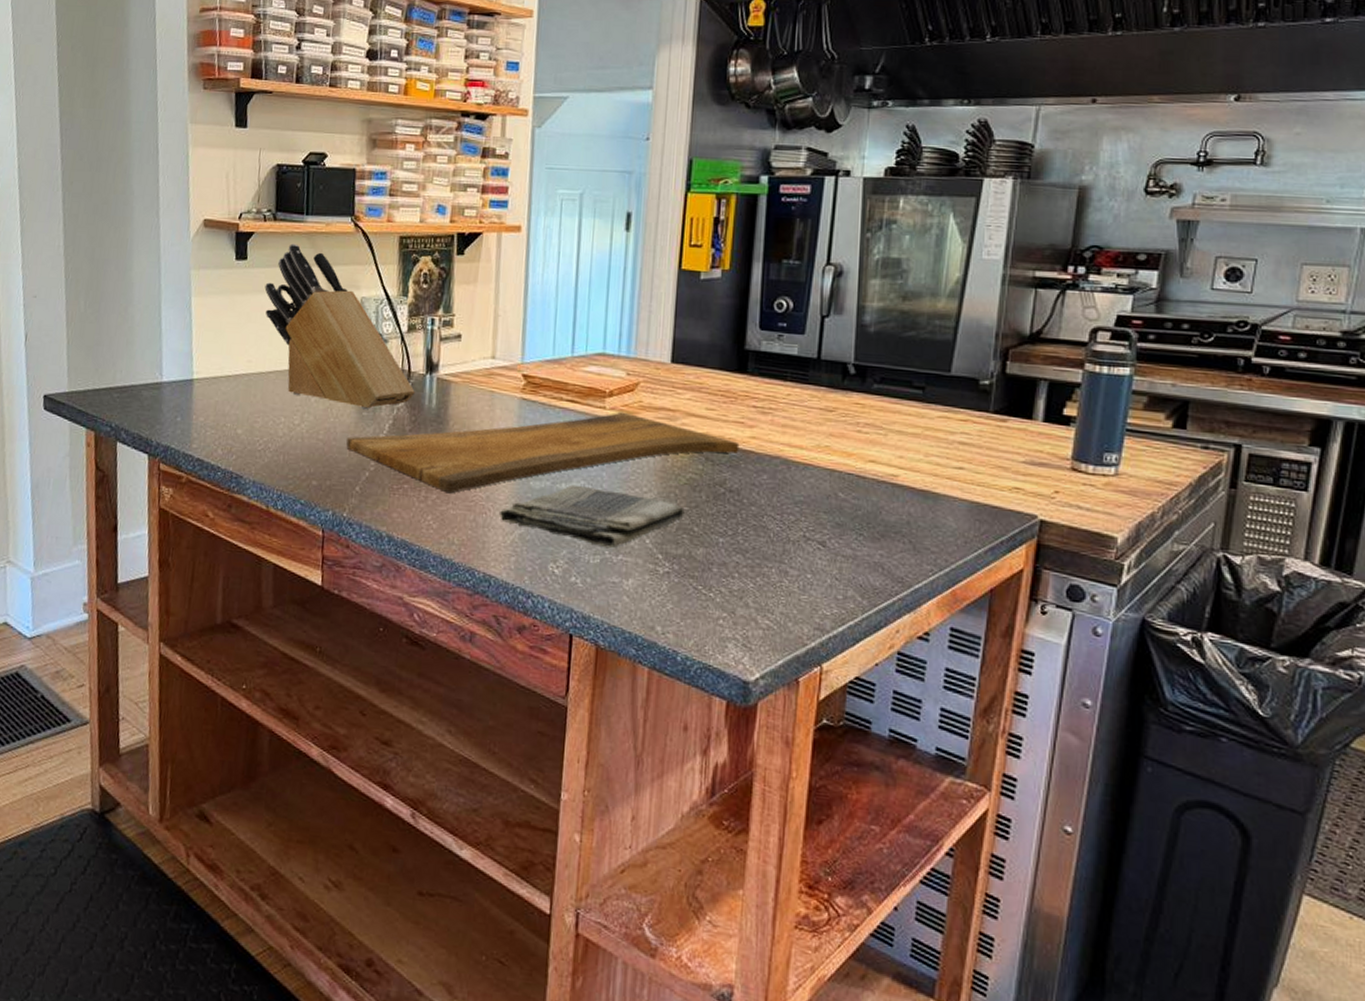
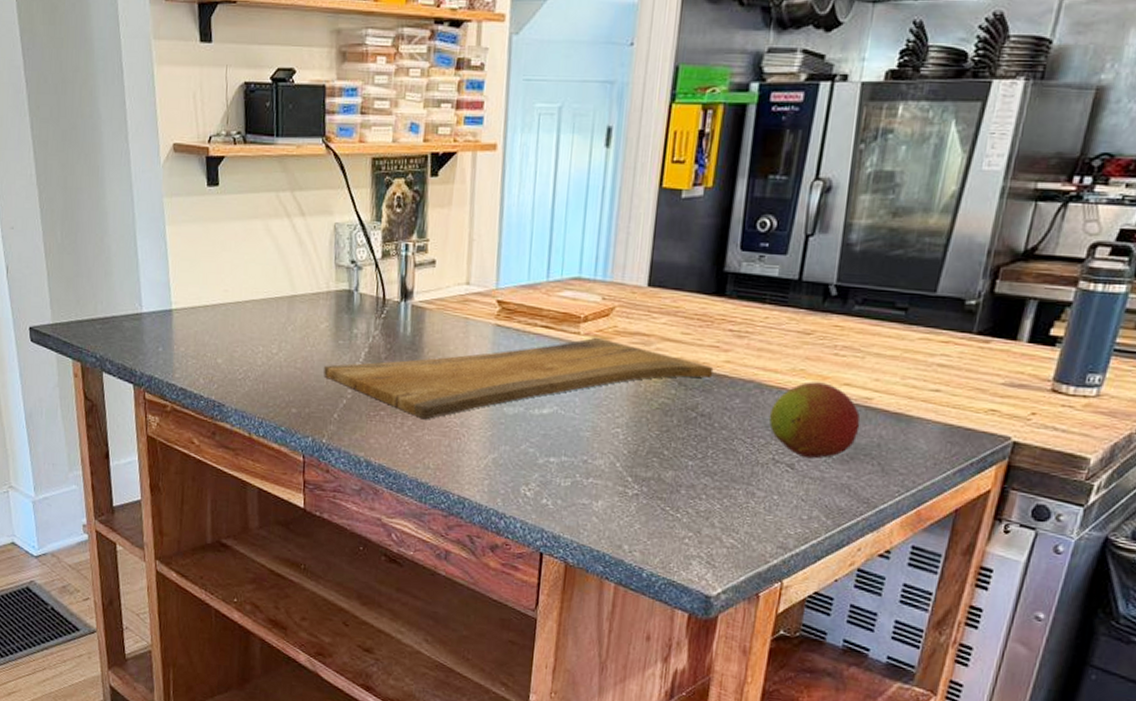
knife block: present [265,243,415,410] -> none [238,168,390,338]
dish towel: present [500,484,686,549] -> none [474,410,657,472]
fruit: none [797,458,888,537] -> present [768,381,861,459]

